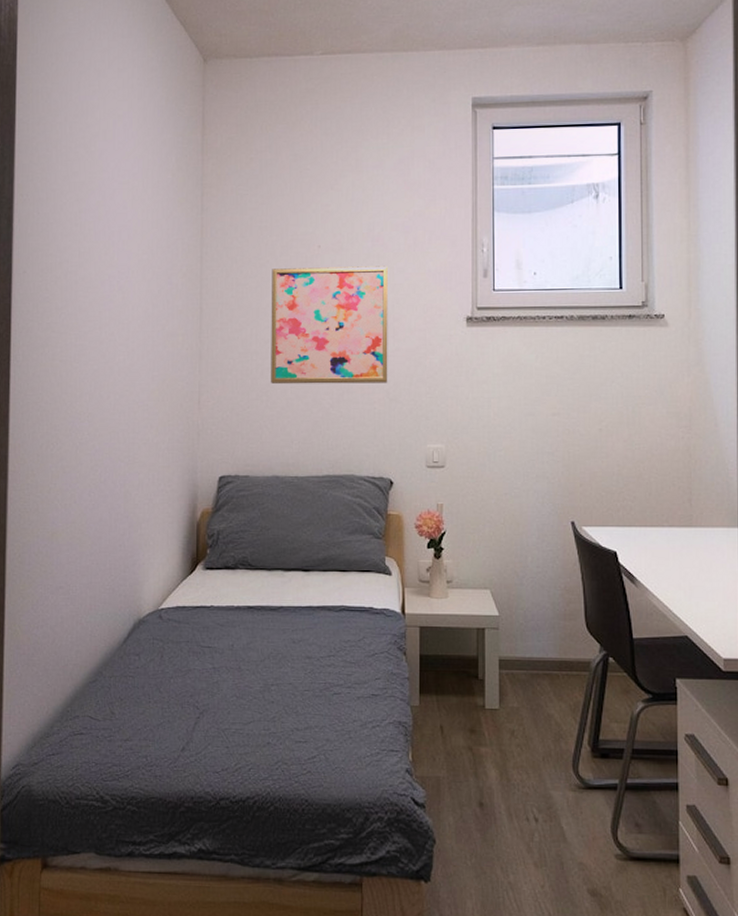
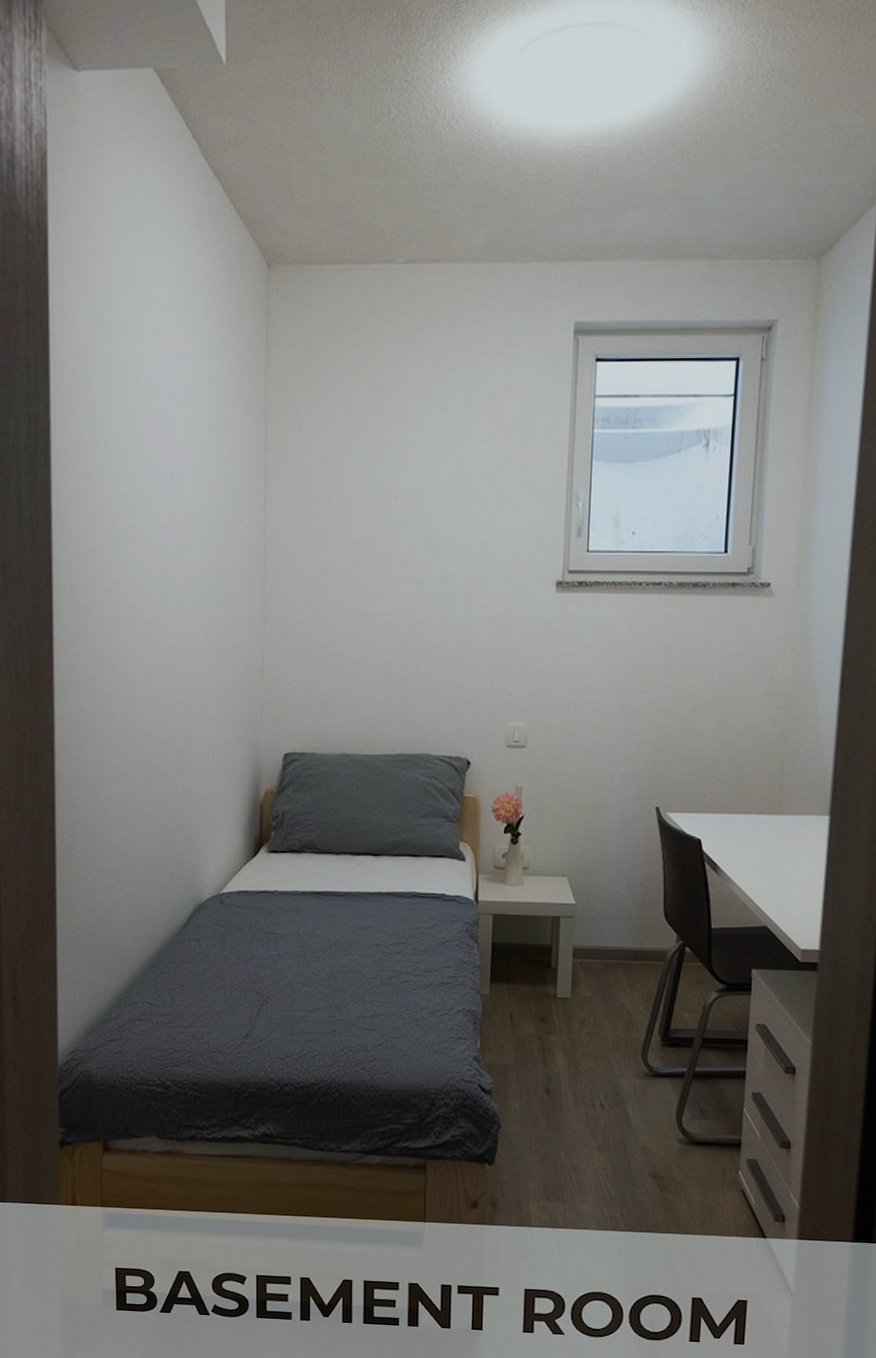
wall art: present [271,266,388,385] -> none [341,520,472,654]

